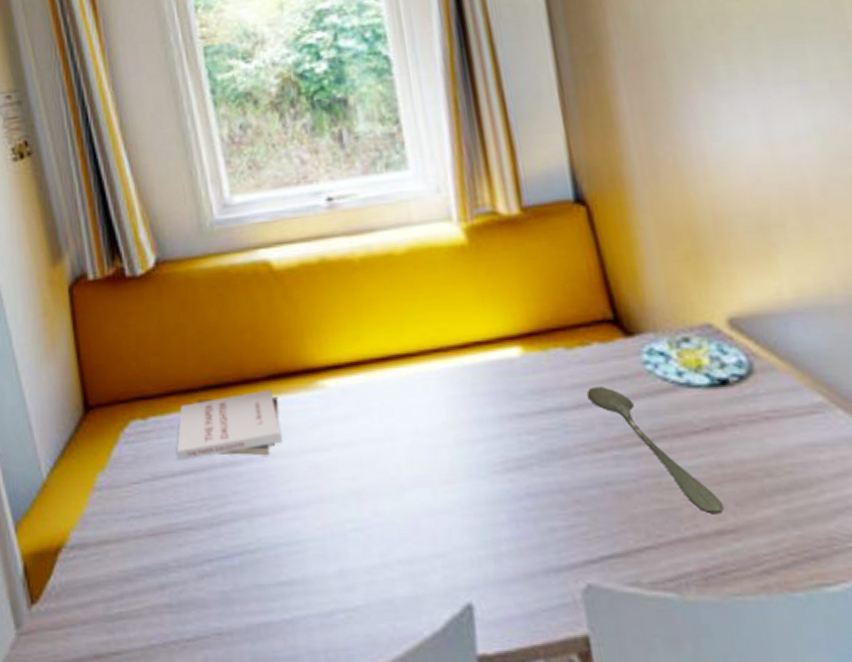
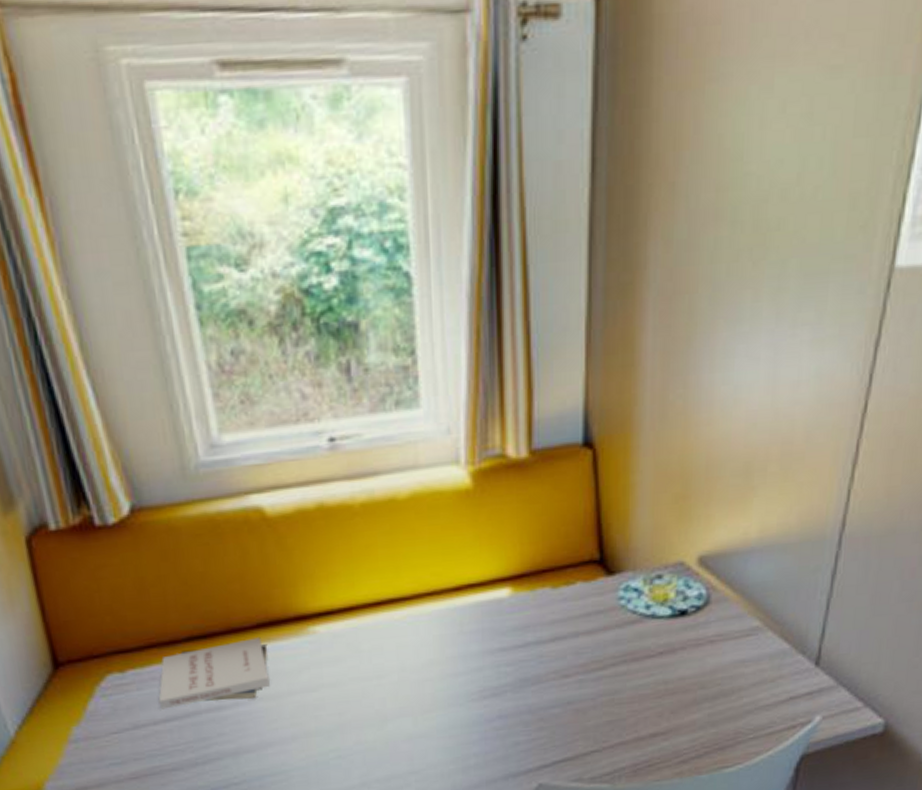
spoon: present [587,387,724,515] -> none [564,621,661,722]

